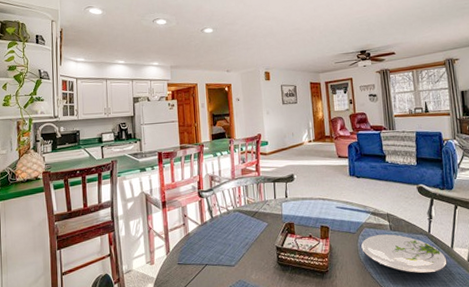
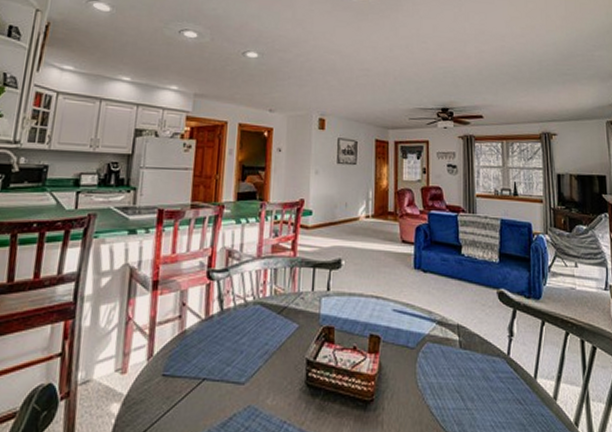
plate: present [361,234,447,274] -> none [420,353,528,412]

